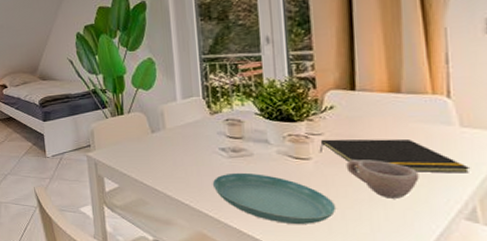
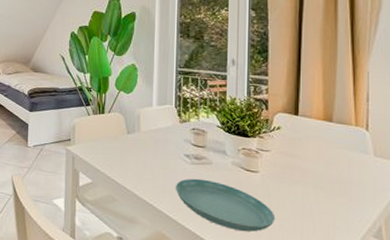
notepad: present [320,138,471,173] -> none [267,155,380,197]
cup: present [346,158,419,199] -> none [286,175,341,214]

